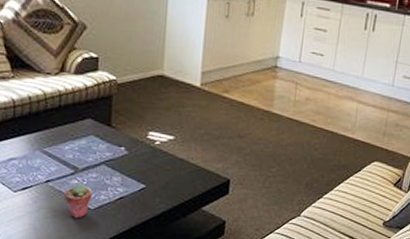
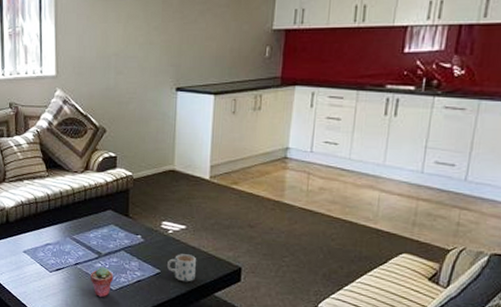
mug: none [153,166,185,197] -> present [167,254,197,282]

